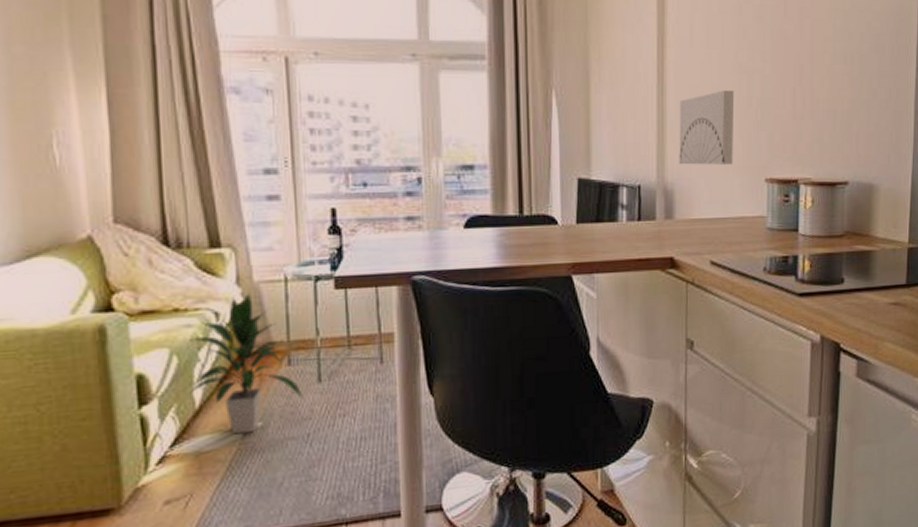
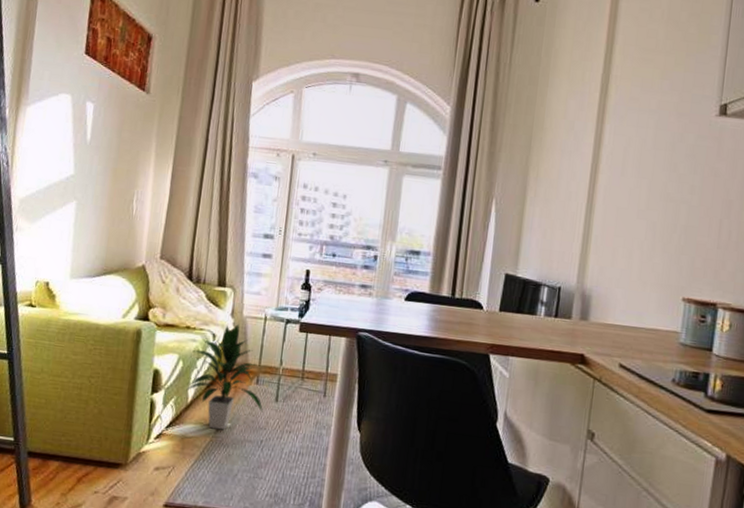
wall art: present [679,89,735,165] -> none [599,214,660,281]

